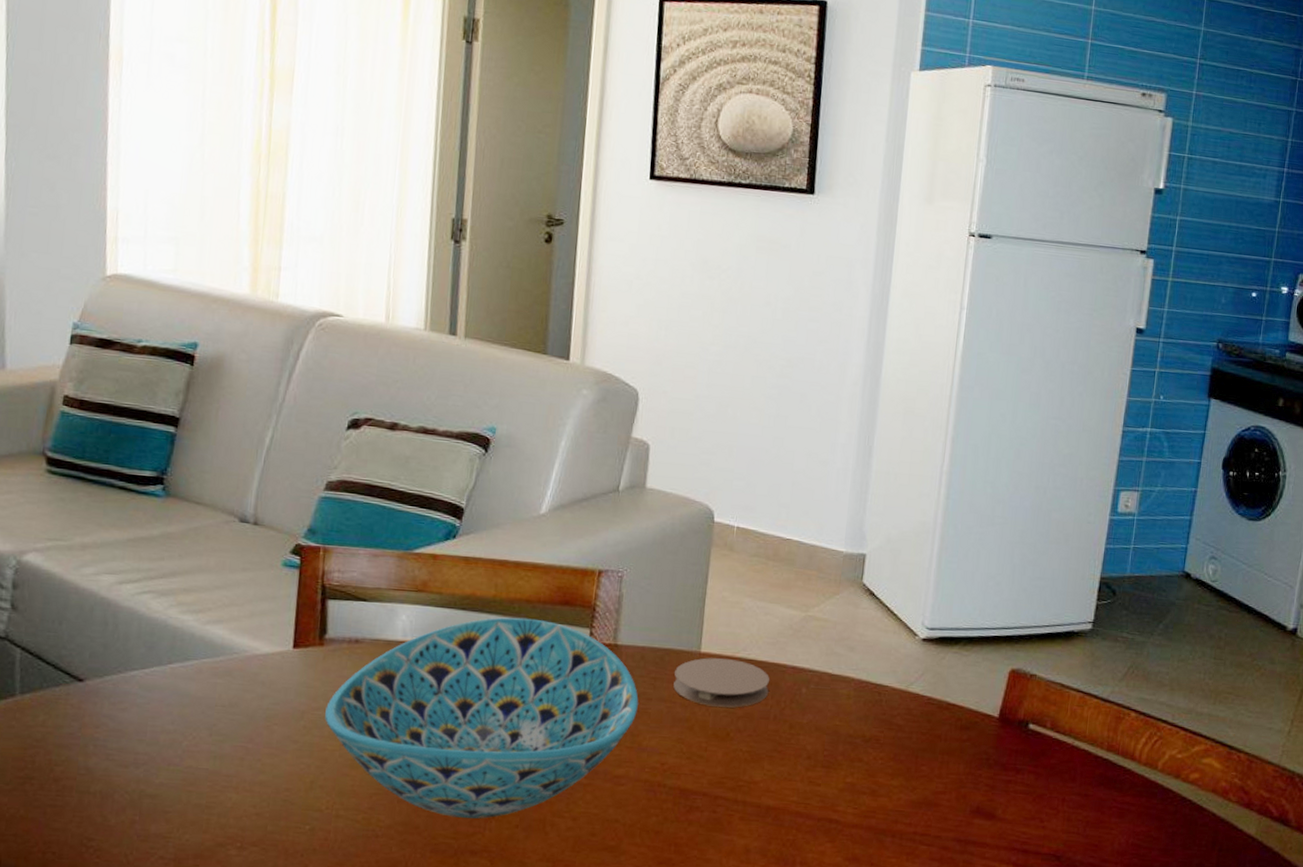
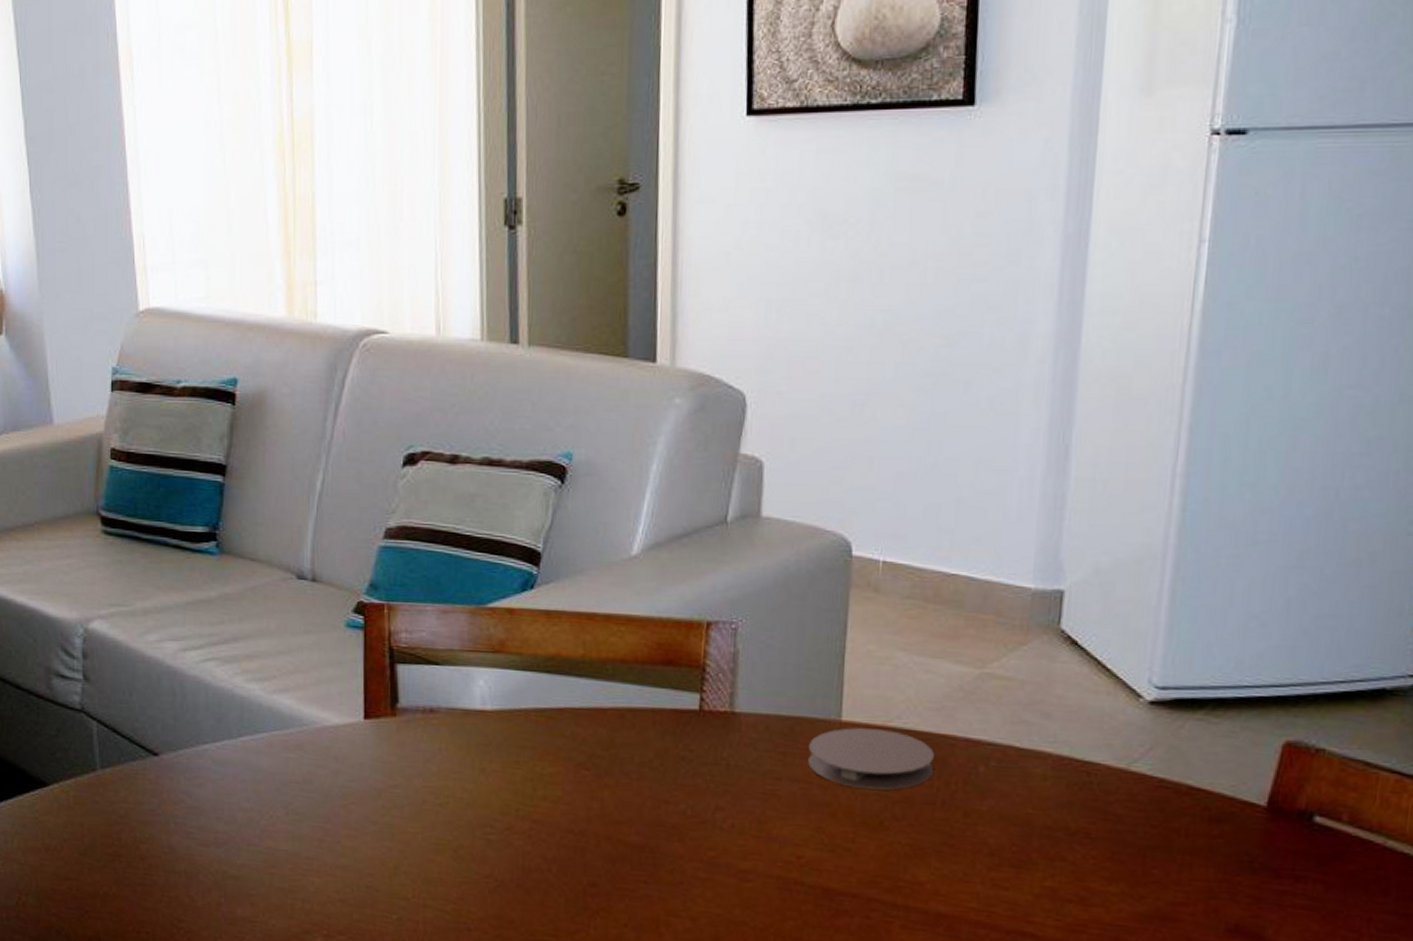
bowl: present [325,617,639,819] -> none [404,681,765,915]

